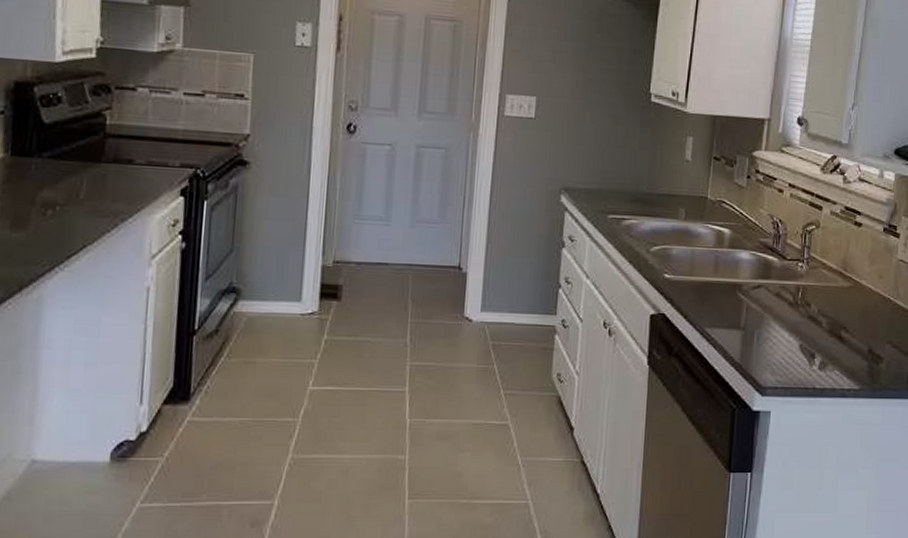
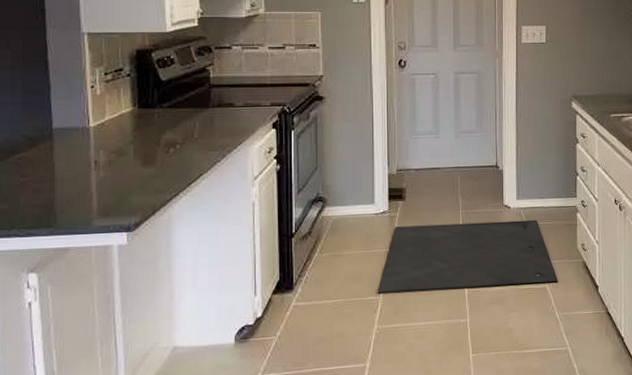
door mat: none [295,333,524,419] -> present [377,219,558,294]

